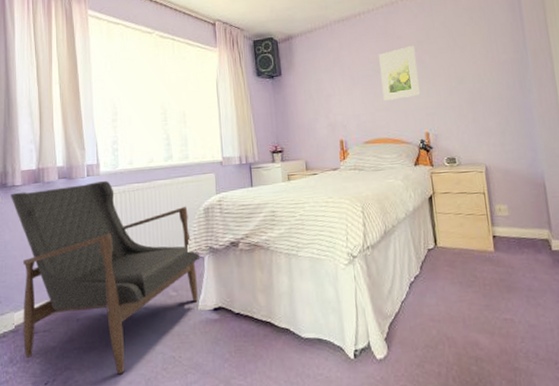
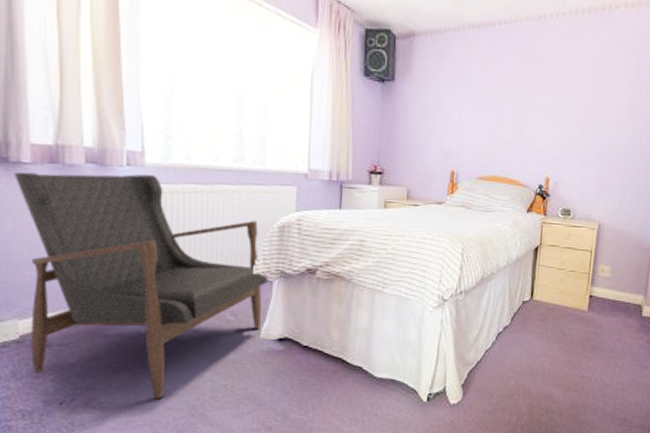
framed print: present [379,46,420,101] -> none [508,74,555,135]

